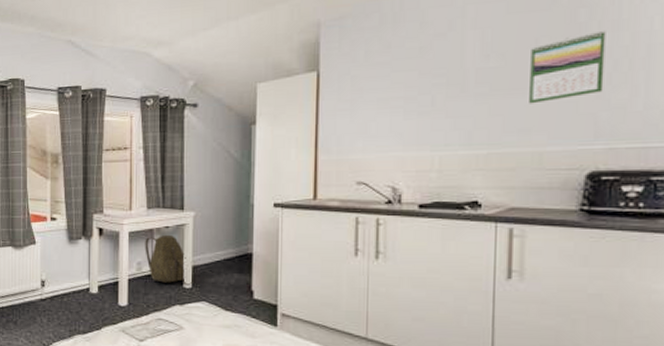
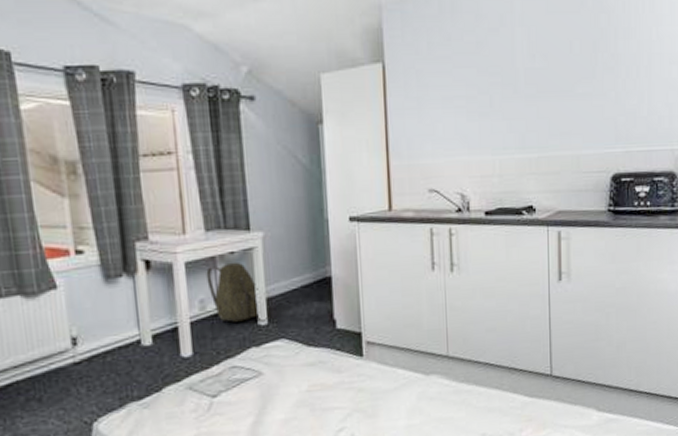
calendar: present [529,30,606,104] -> none [567,37,620,107]

